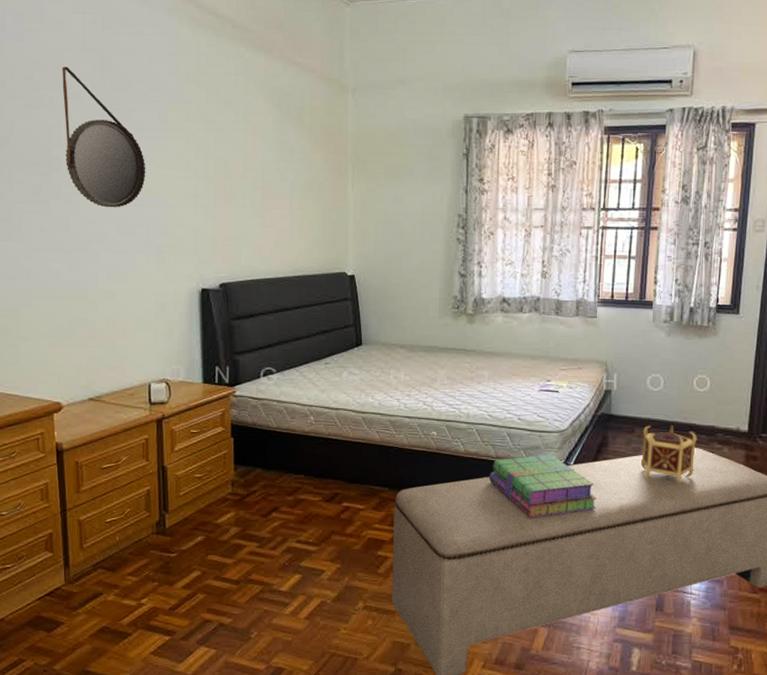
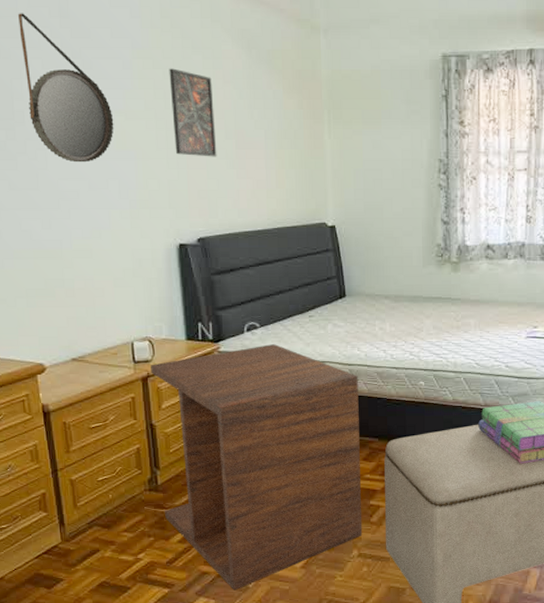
side table: none [166,390,371,640] -> present [151,344,363,591]
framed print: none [202,121,244,206] -> present [169,68,217,157]

